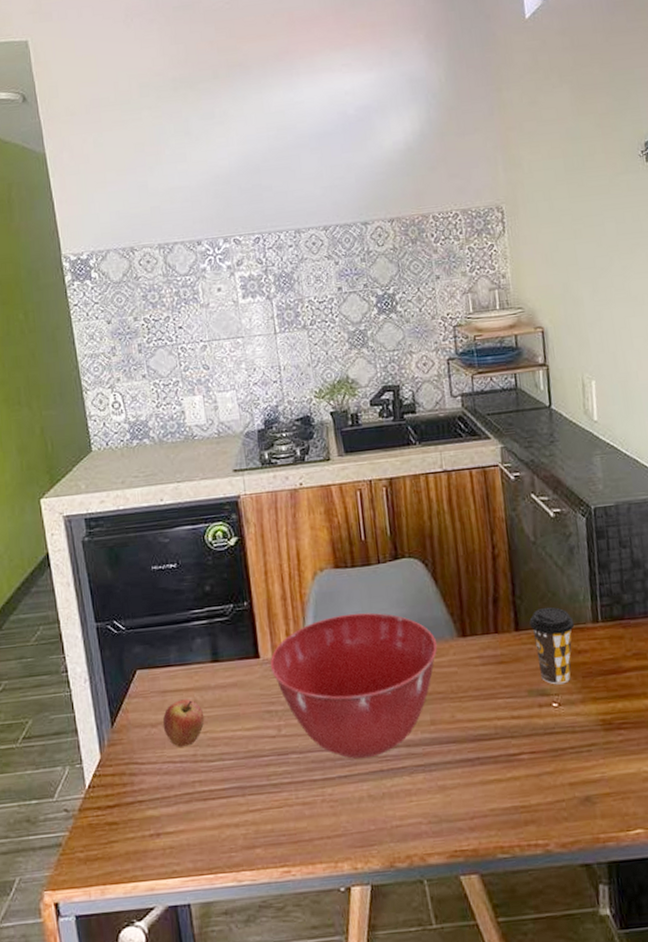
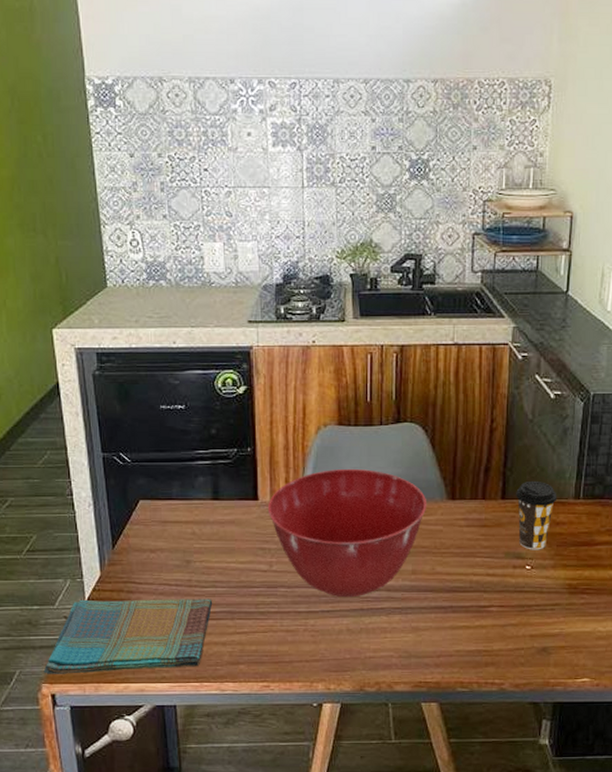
dish towel: none [45,774,221,879] -> present [43,598,213,674]
fruit: present [163,699,205,747] -> none [161,530,202,572]

